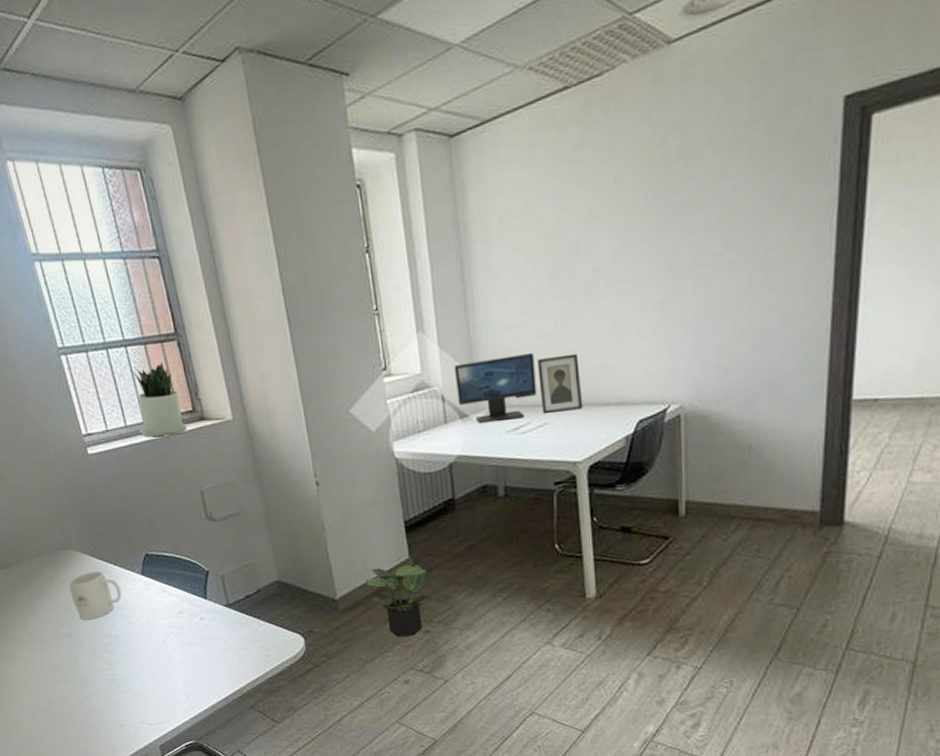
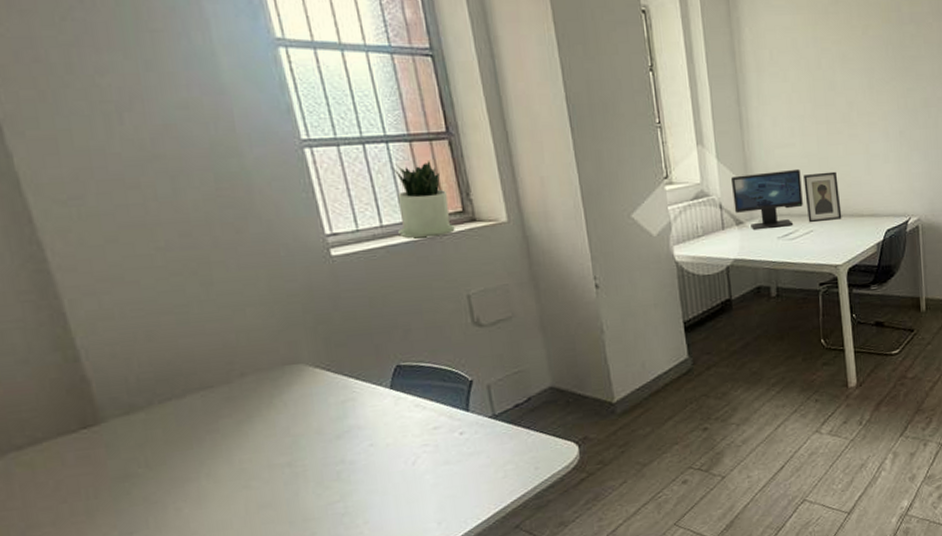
mug: present [69,571,122,620] -> none [293,387,364,446]
potted plant: present [365,563,429,637] -> none [644,362,707,437]

